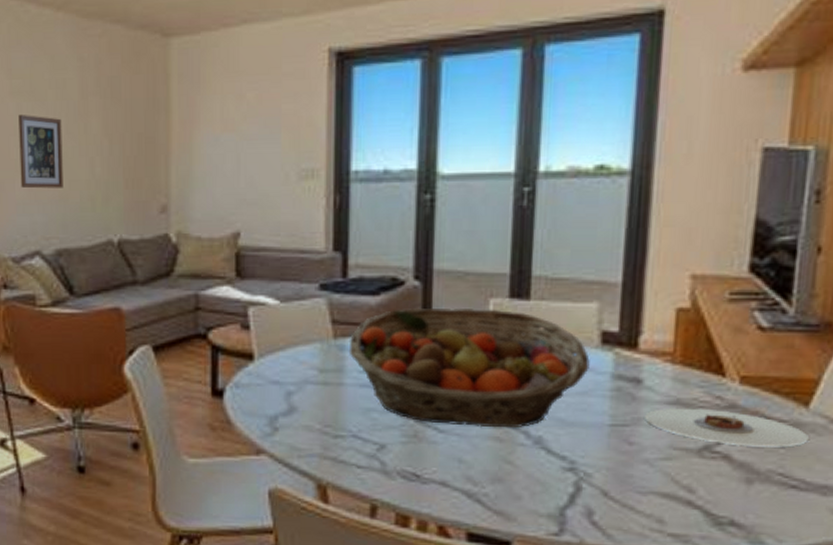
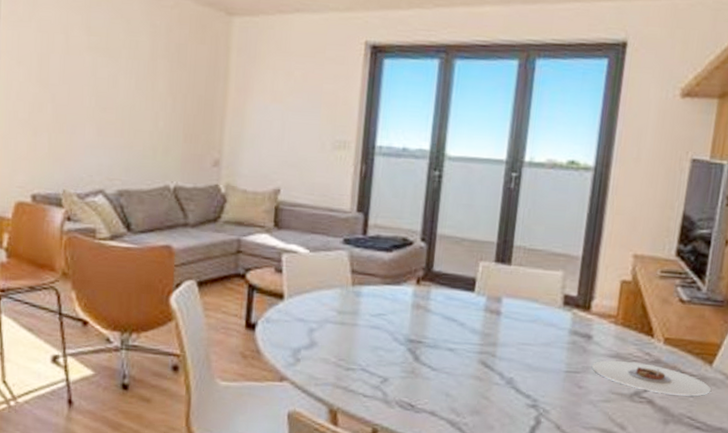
wall art: present [18,115,63,189] -> none [90,68,132,136]
fruit basket: present [348,307,590,428] -> none [363,264,554,370]

